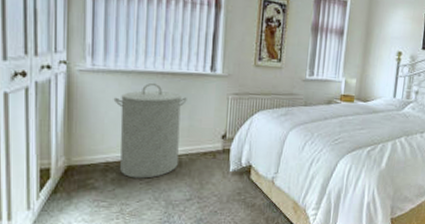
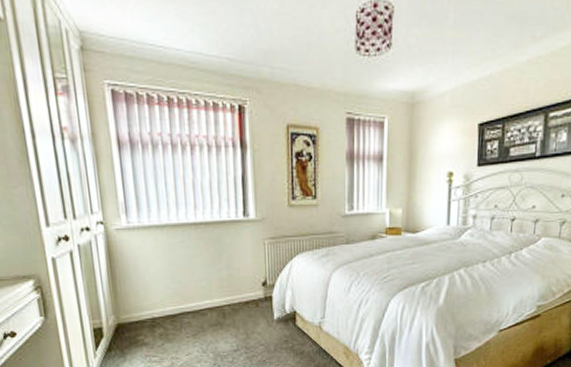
laundry hamper: present [113,82,187,179] -> none [151,234,223,332]

